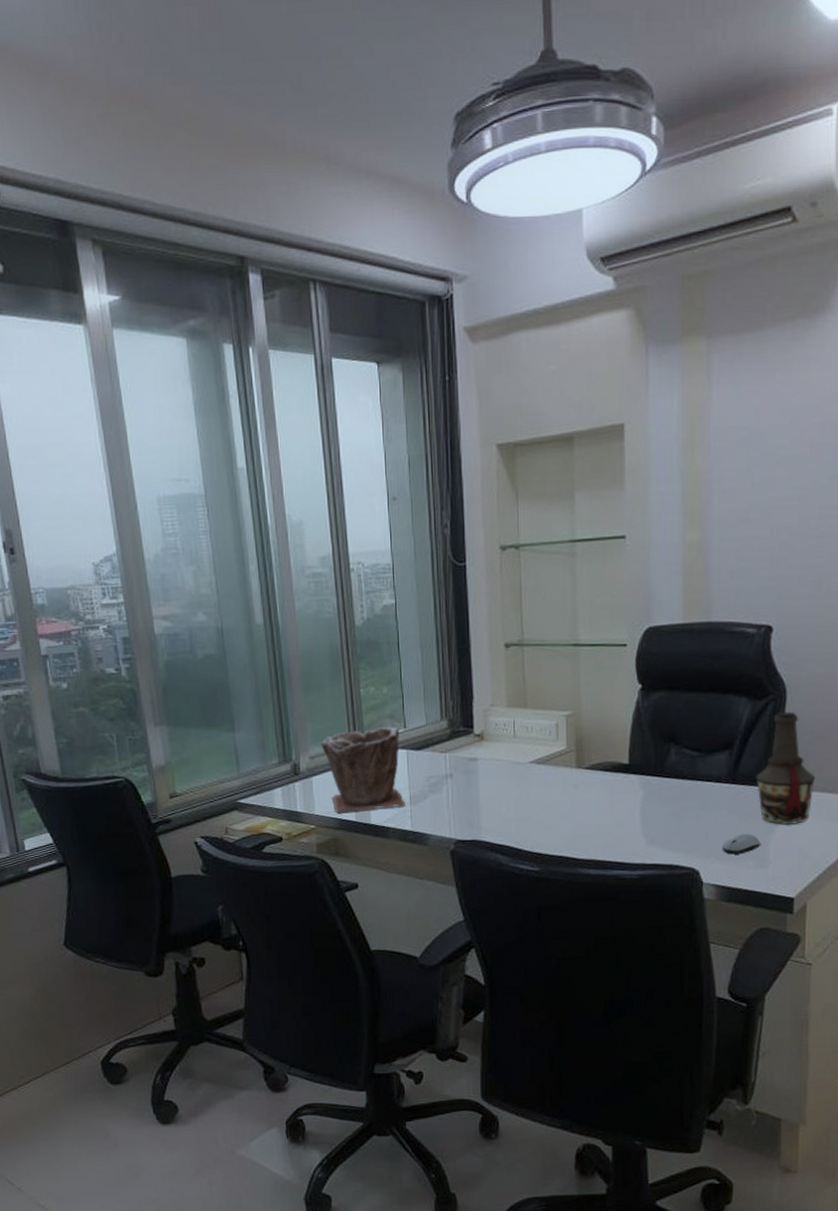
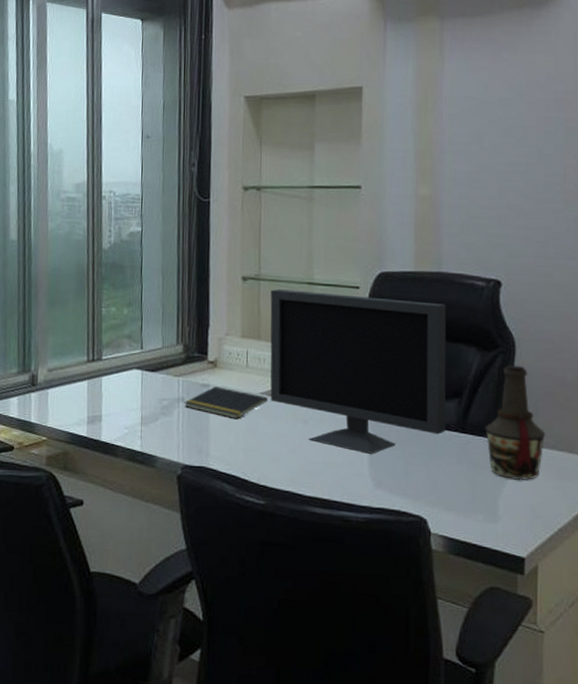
plant pot: present [321,726,405,814] -> none [60,345,136,428]
notepad: none [452,759,537,791] -> present [184,386,268,419]
monitor: none [535,653,717,813] -> present [270,289,447,454]
computer mouse: present [722,833,761,855] -> none [450,484,490,507]

